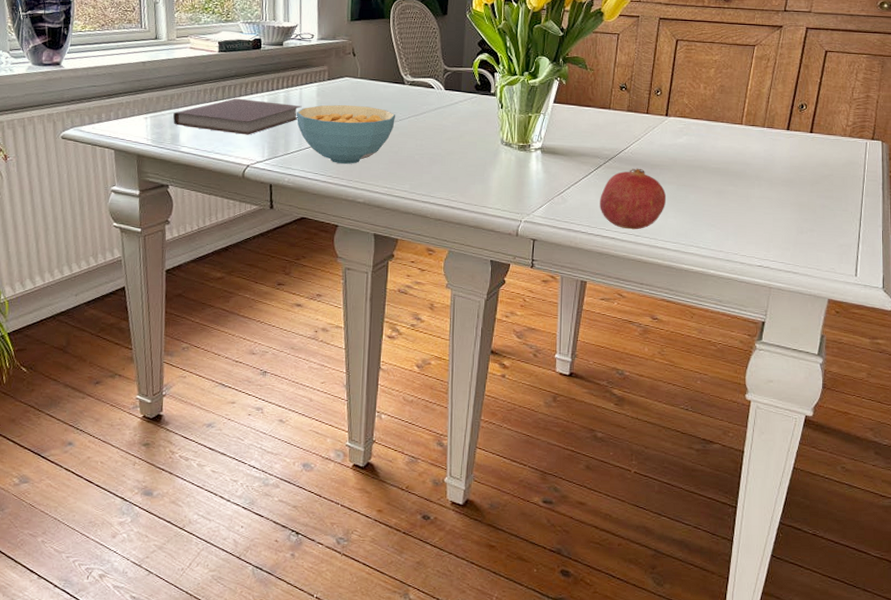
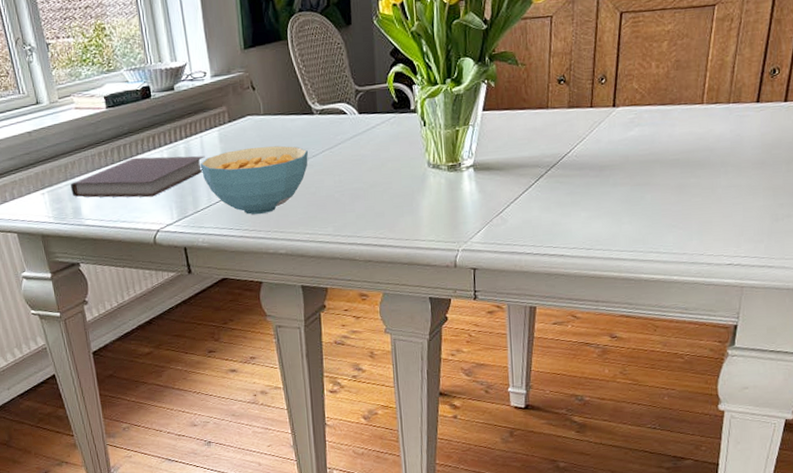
fruit: present [600,168,667,230] -> none [544,172,620,244]

